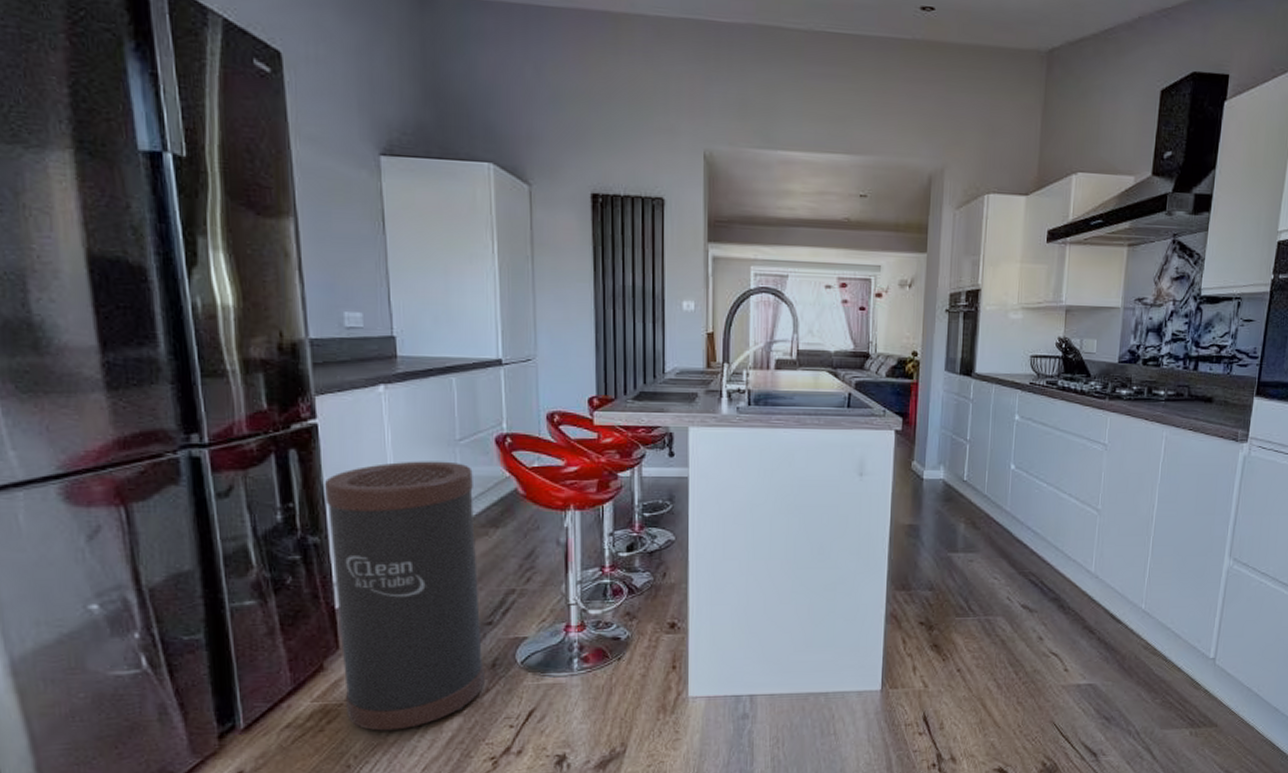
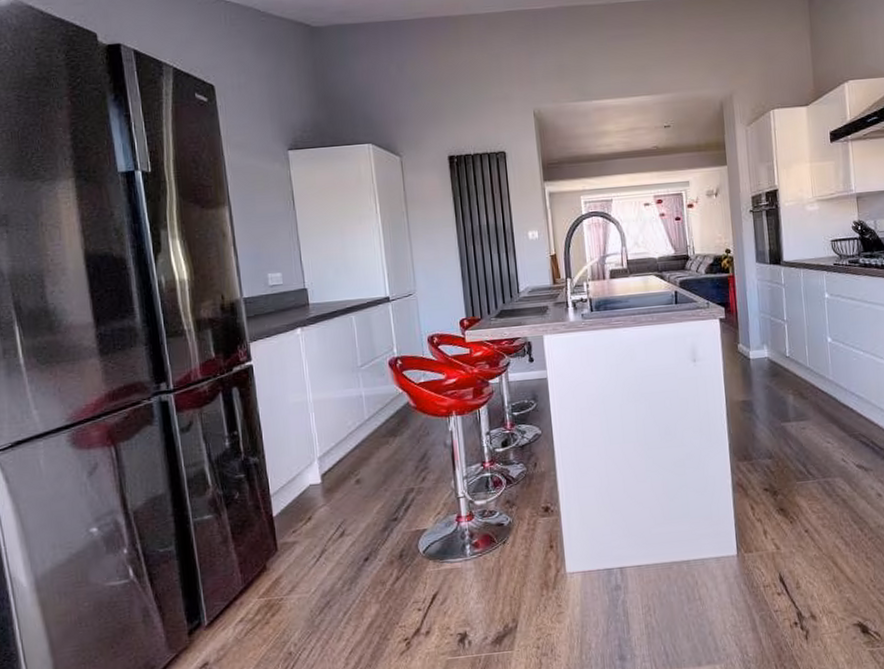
trash can: present [324,461,484,731] -> none [259,384,395,621]

